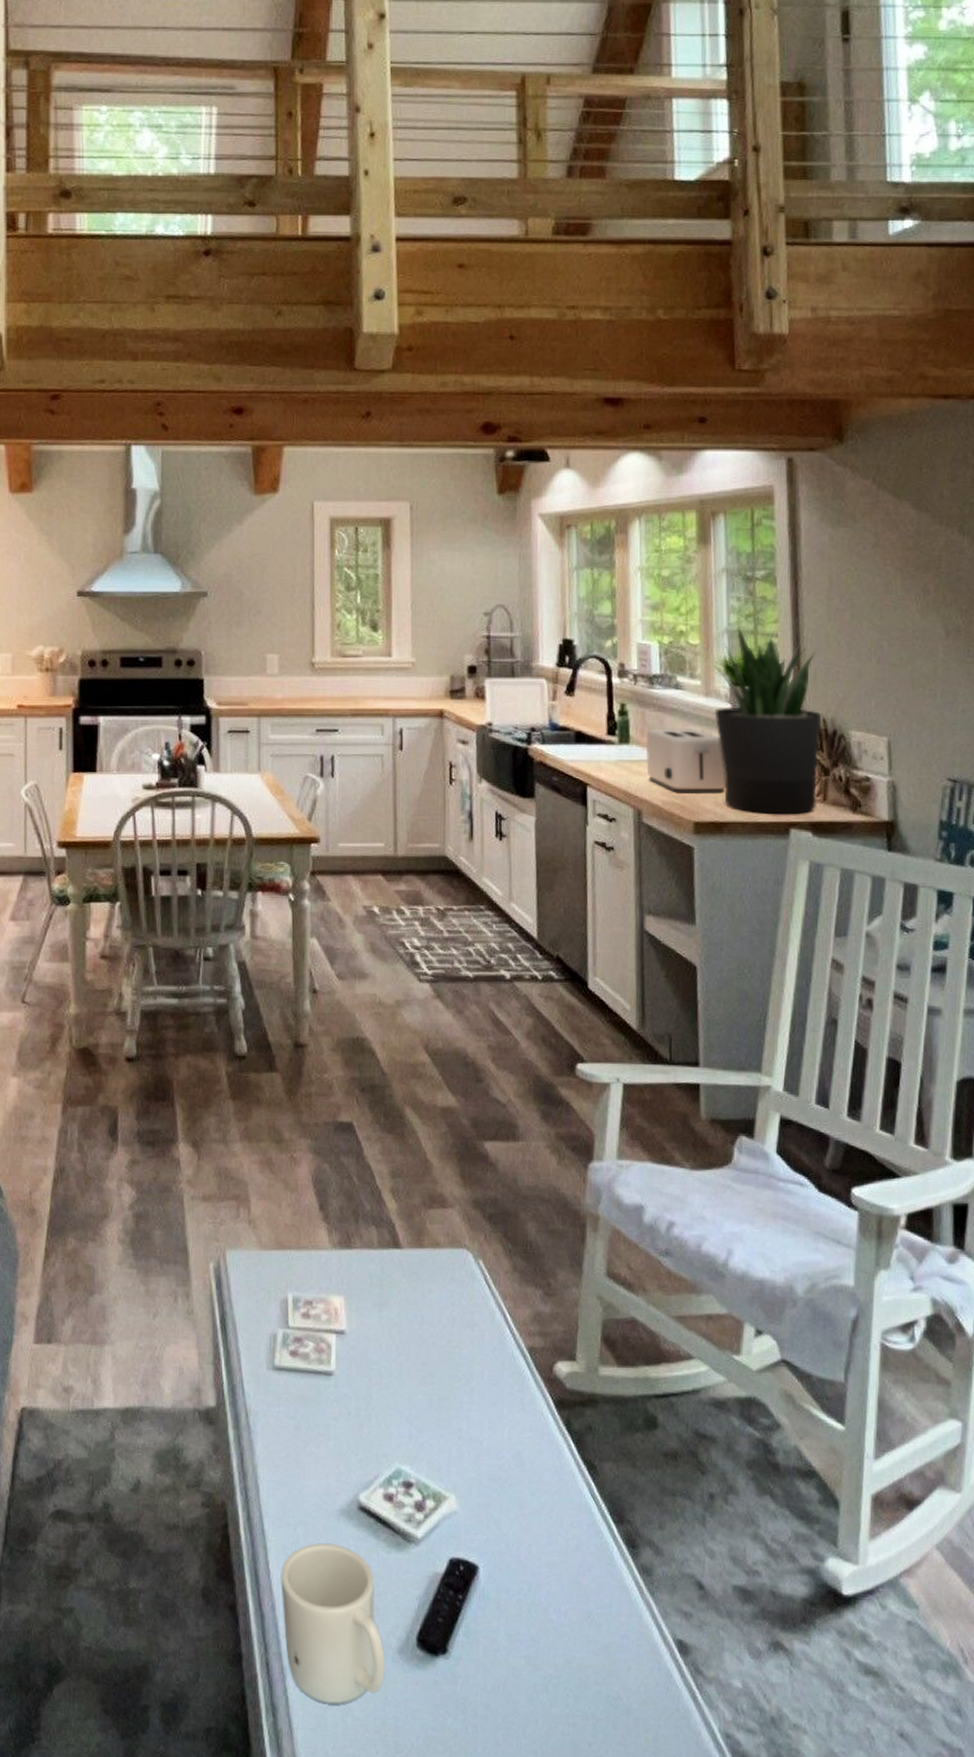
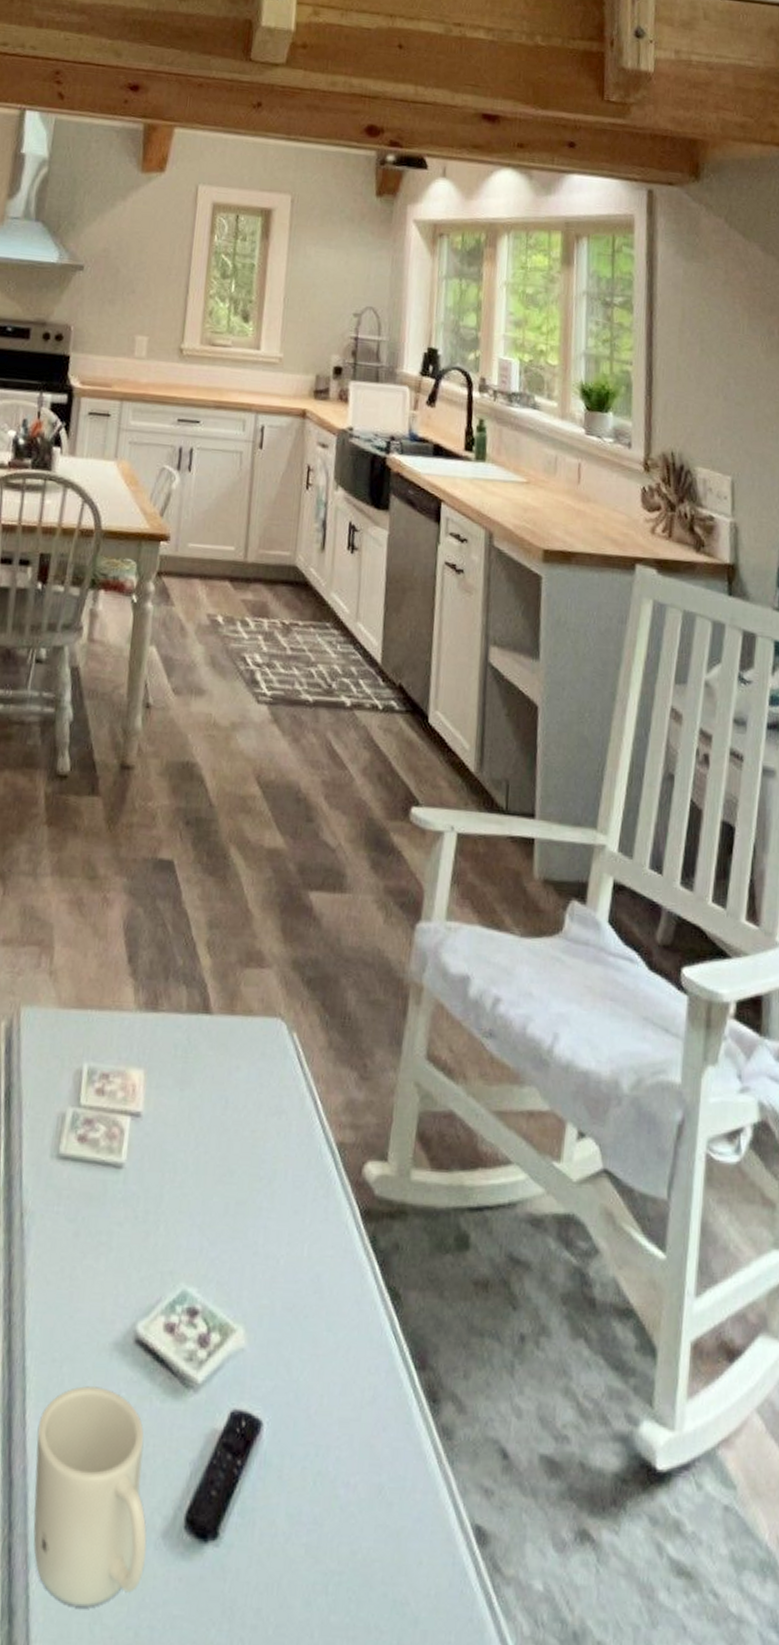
toaster: present [645,728,726,794] -> none [500,447,576,522]
planter: present [713,624,822,815] -> none [568,348,671,550]

